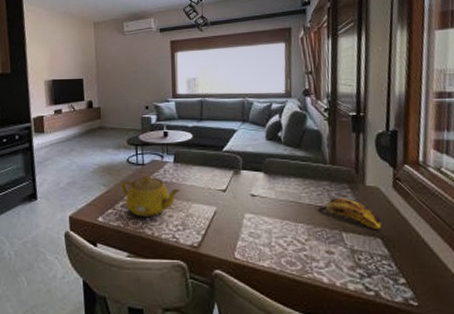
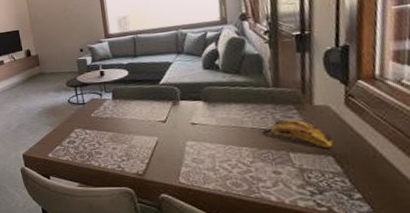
teapot: present [121,174,180,218] -> none [65,112,122,152]

